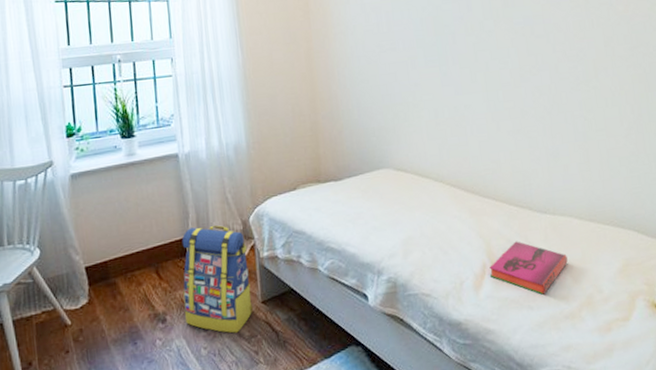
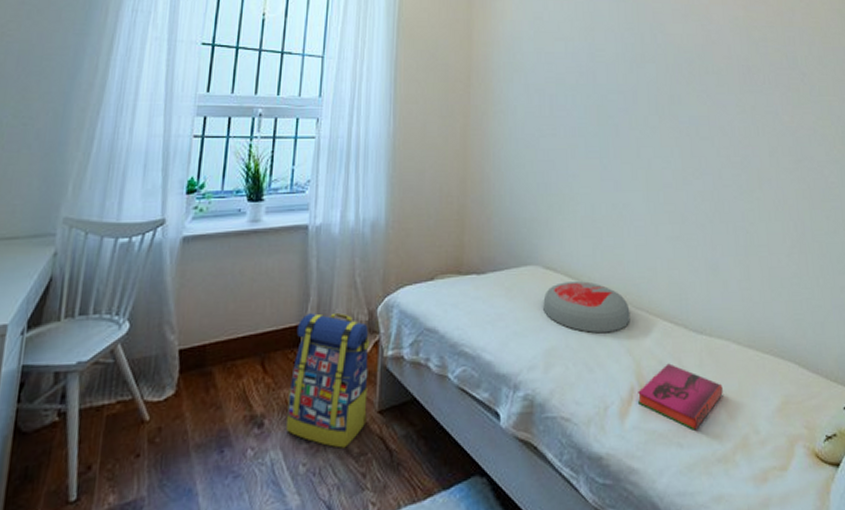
cushion: none [397,178,479,222] -> present [543,281,630,334]

